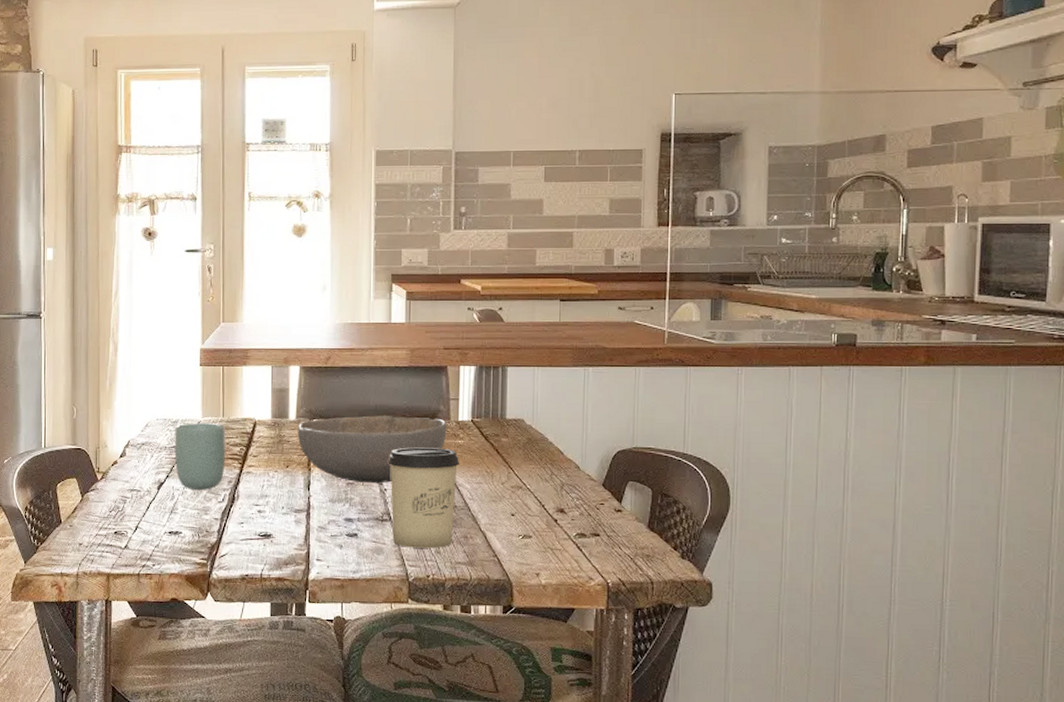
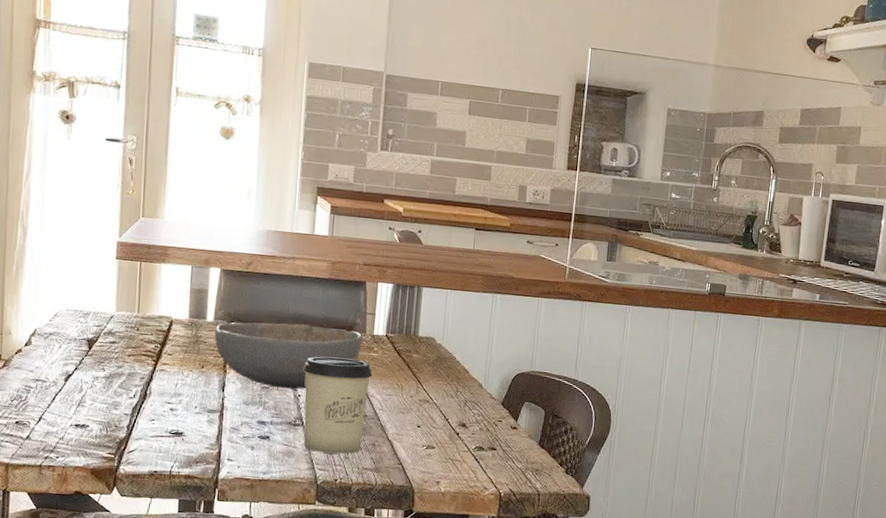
cup: present [174,423,226,490] -> none [85,316,141,385]

